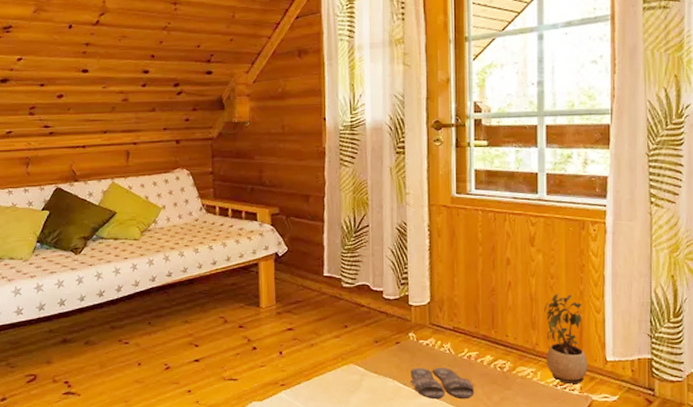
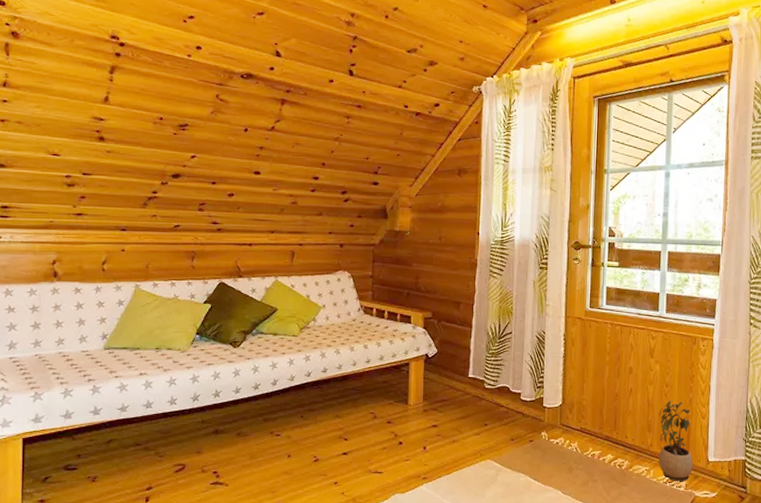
slippers: present [410,368,474,399] -> none [541,465,595,493]

